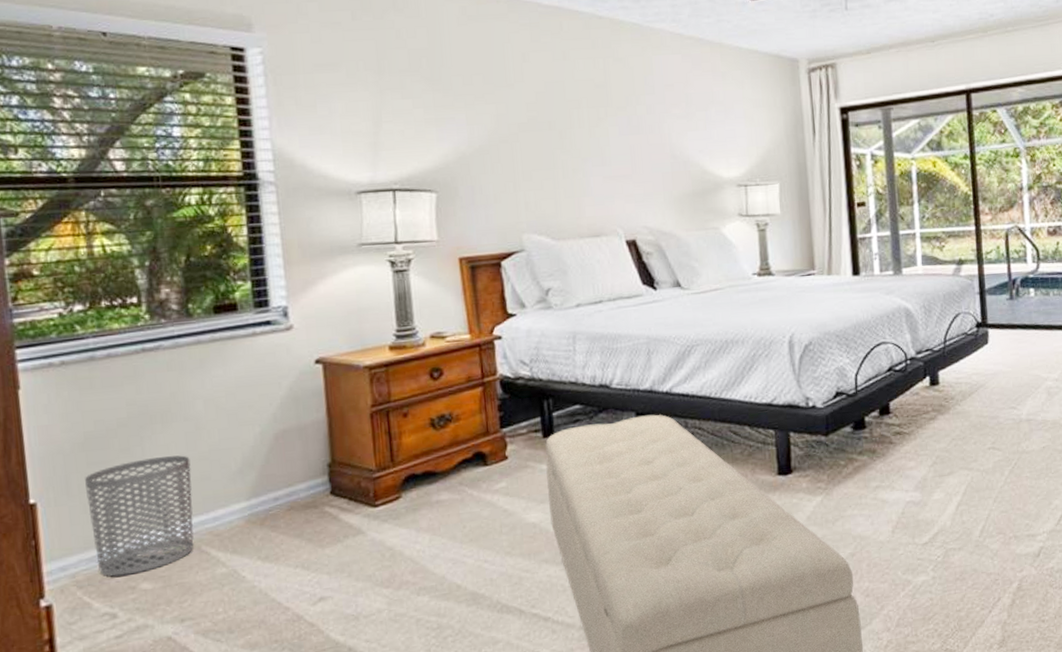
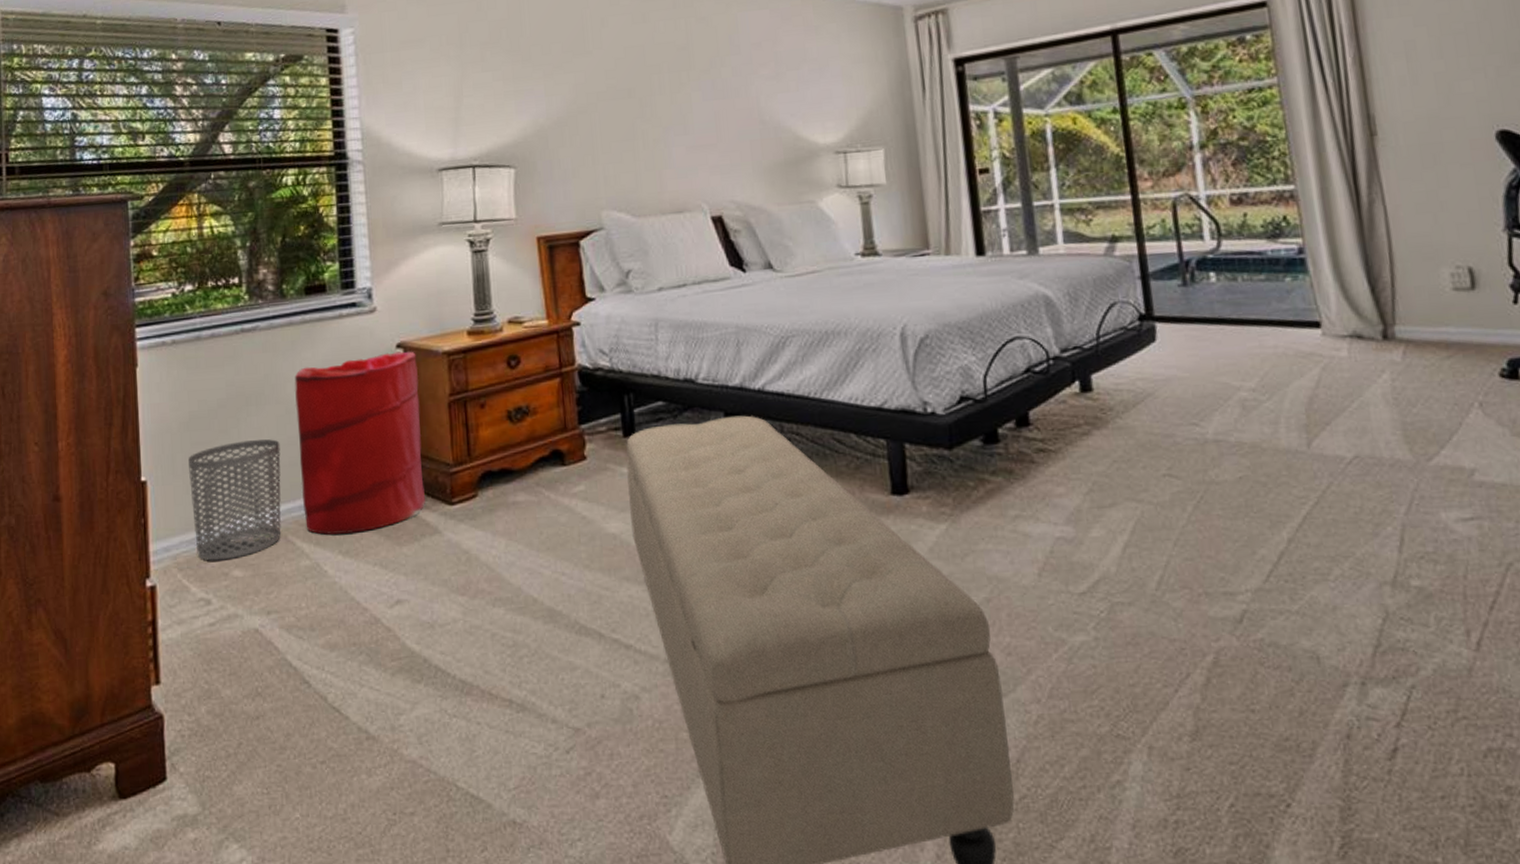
laundry hamper: none [204,366,348,543] -> present [294,351,426,535]

